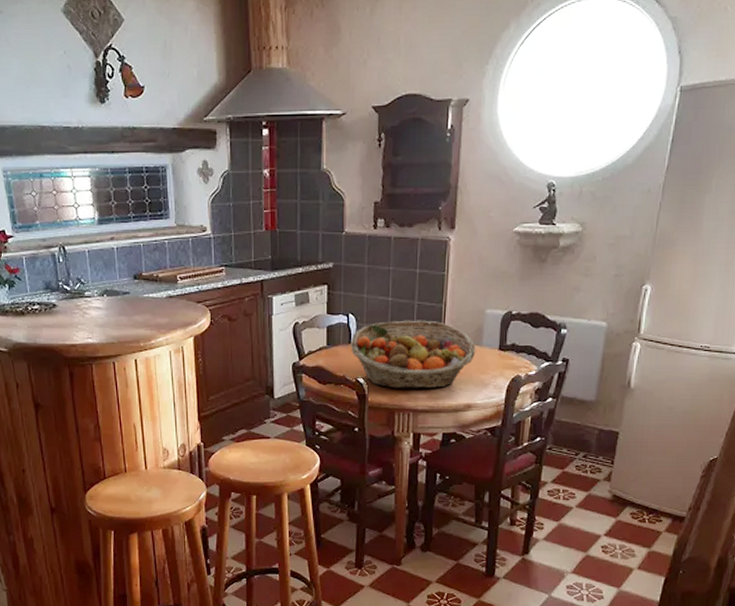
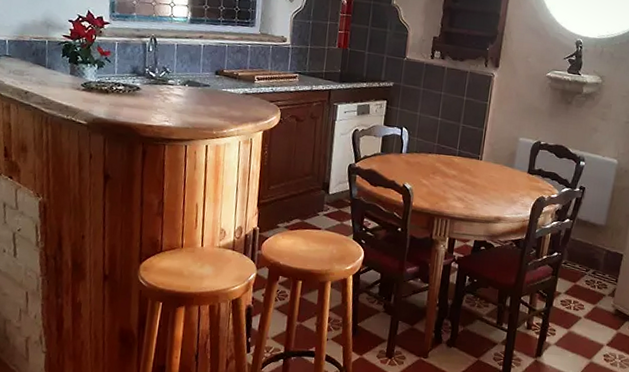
fruit basket: present [350,320,476,389] -> none [401,138,509,200]

